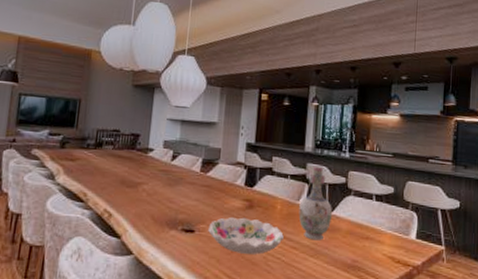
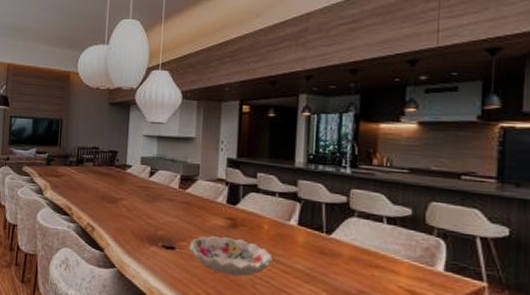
vase: present [298,166,332,241] -> none [289,183,330,266]

